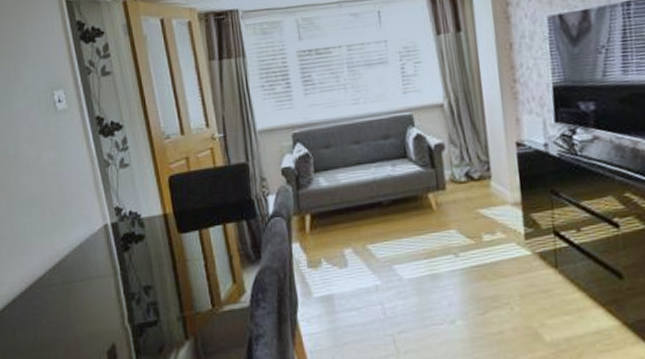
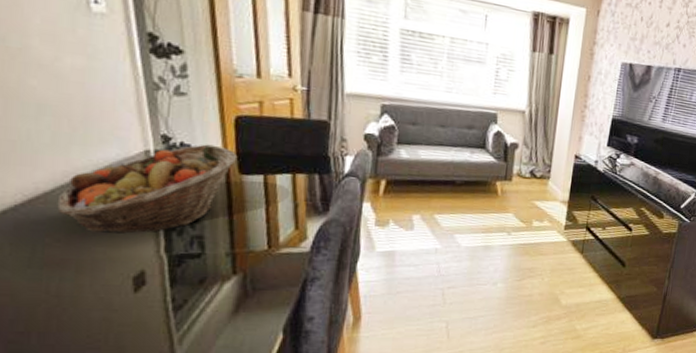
fruit basket: none [48,208,175,310] -> present [57,144,238,234]

